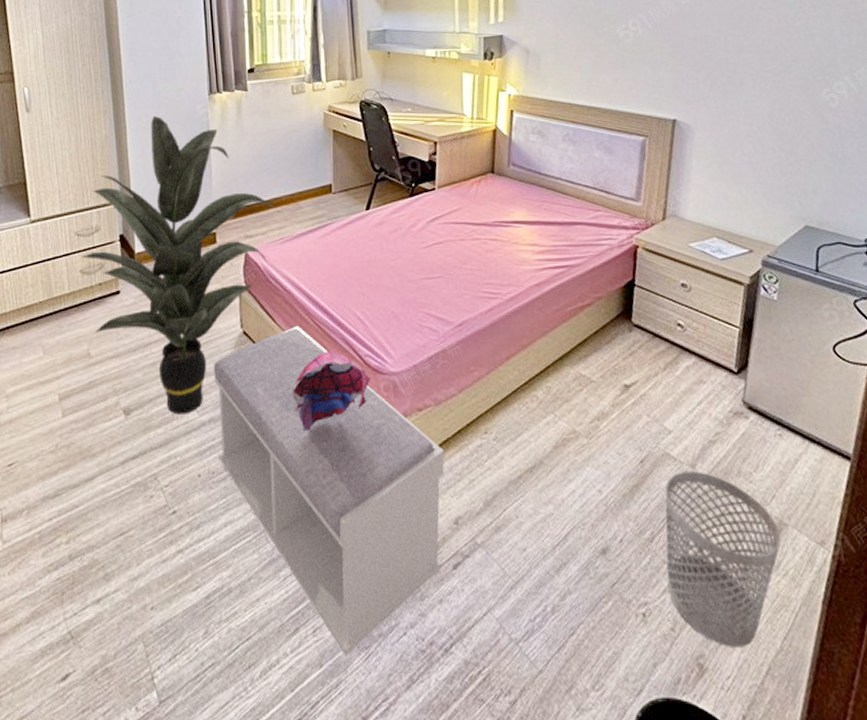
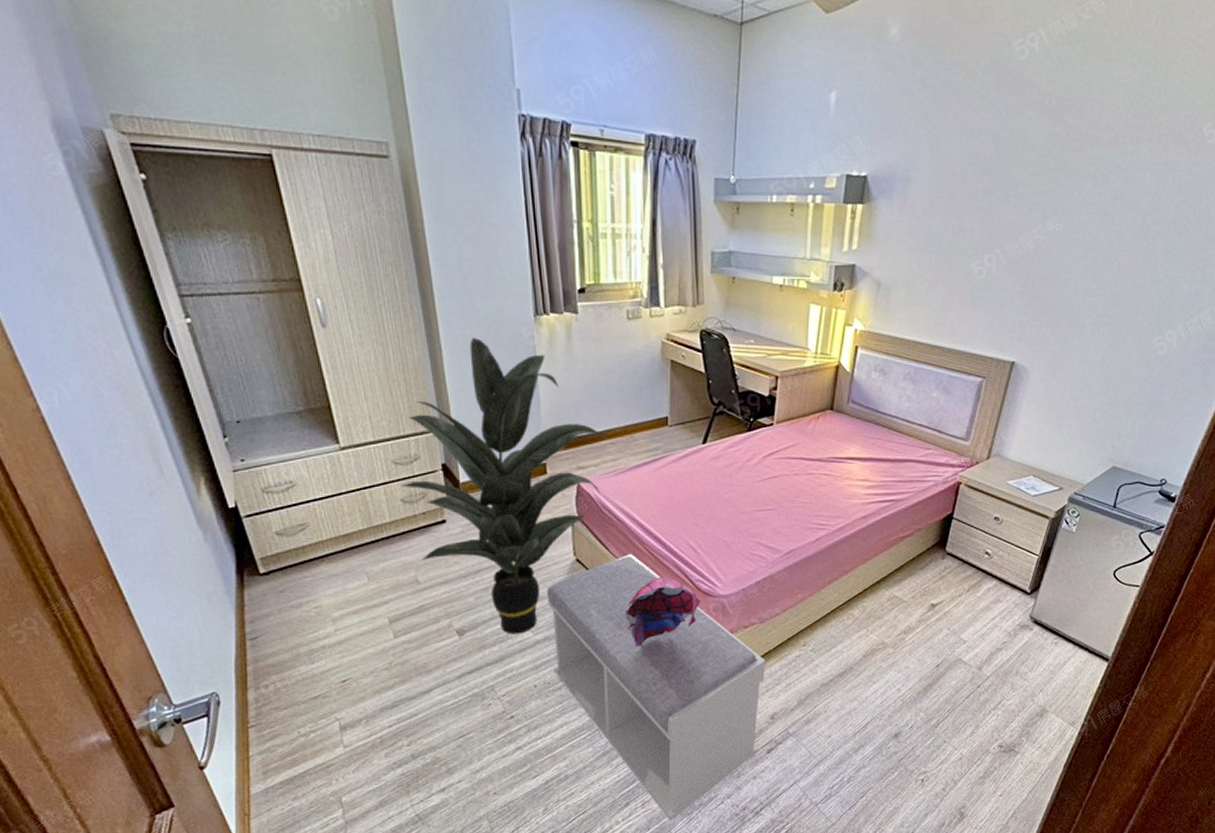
wastebasket: present [665,471,781,647] -> none [945,672,1042,800]

